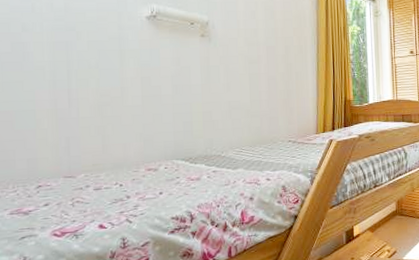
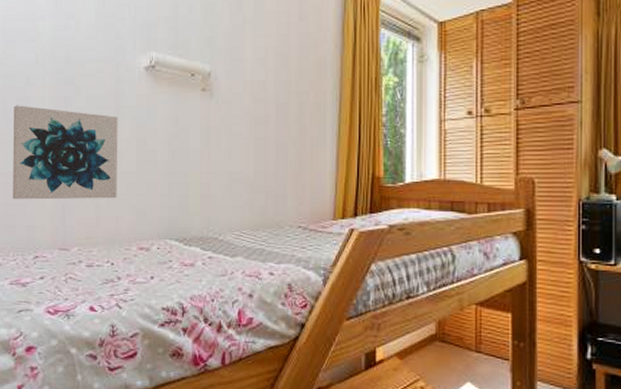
wall art: none [8,49,123,136] -> present [12,105,118,200]

